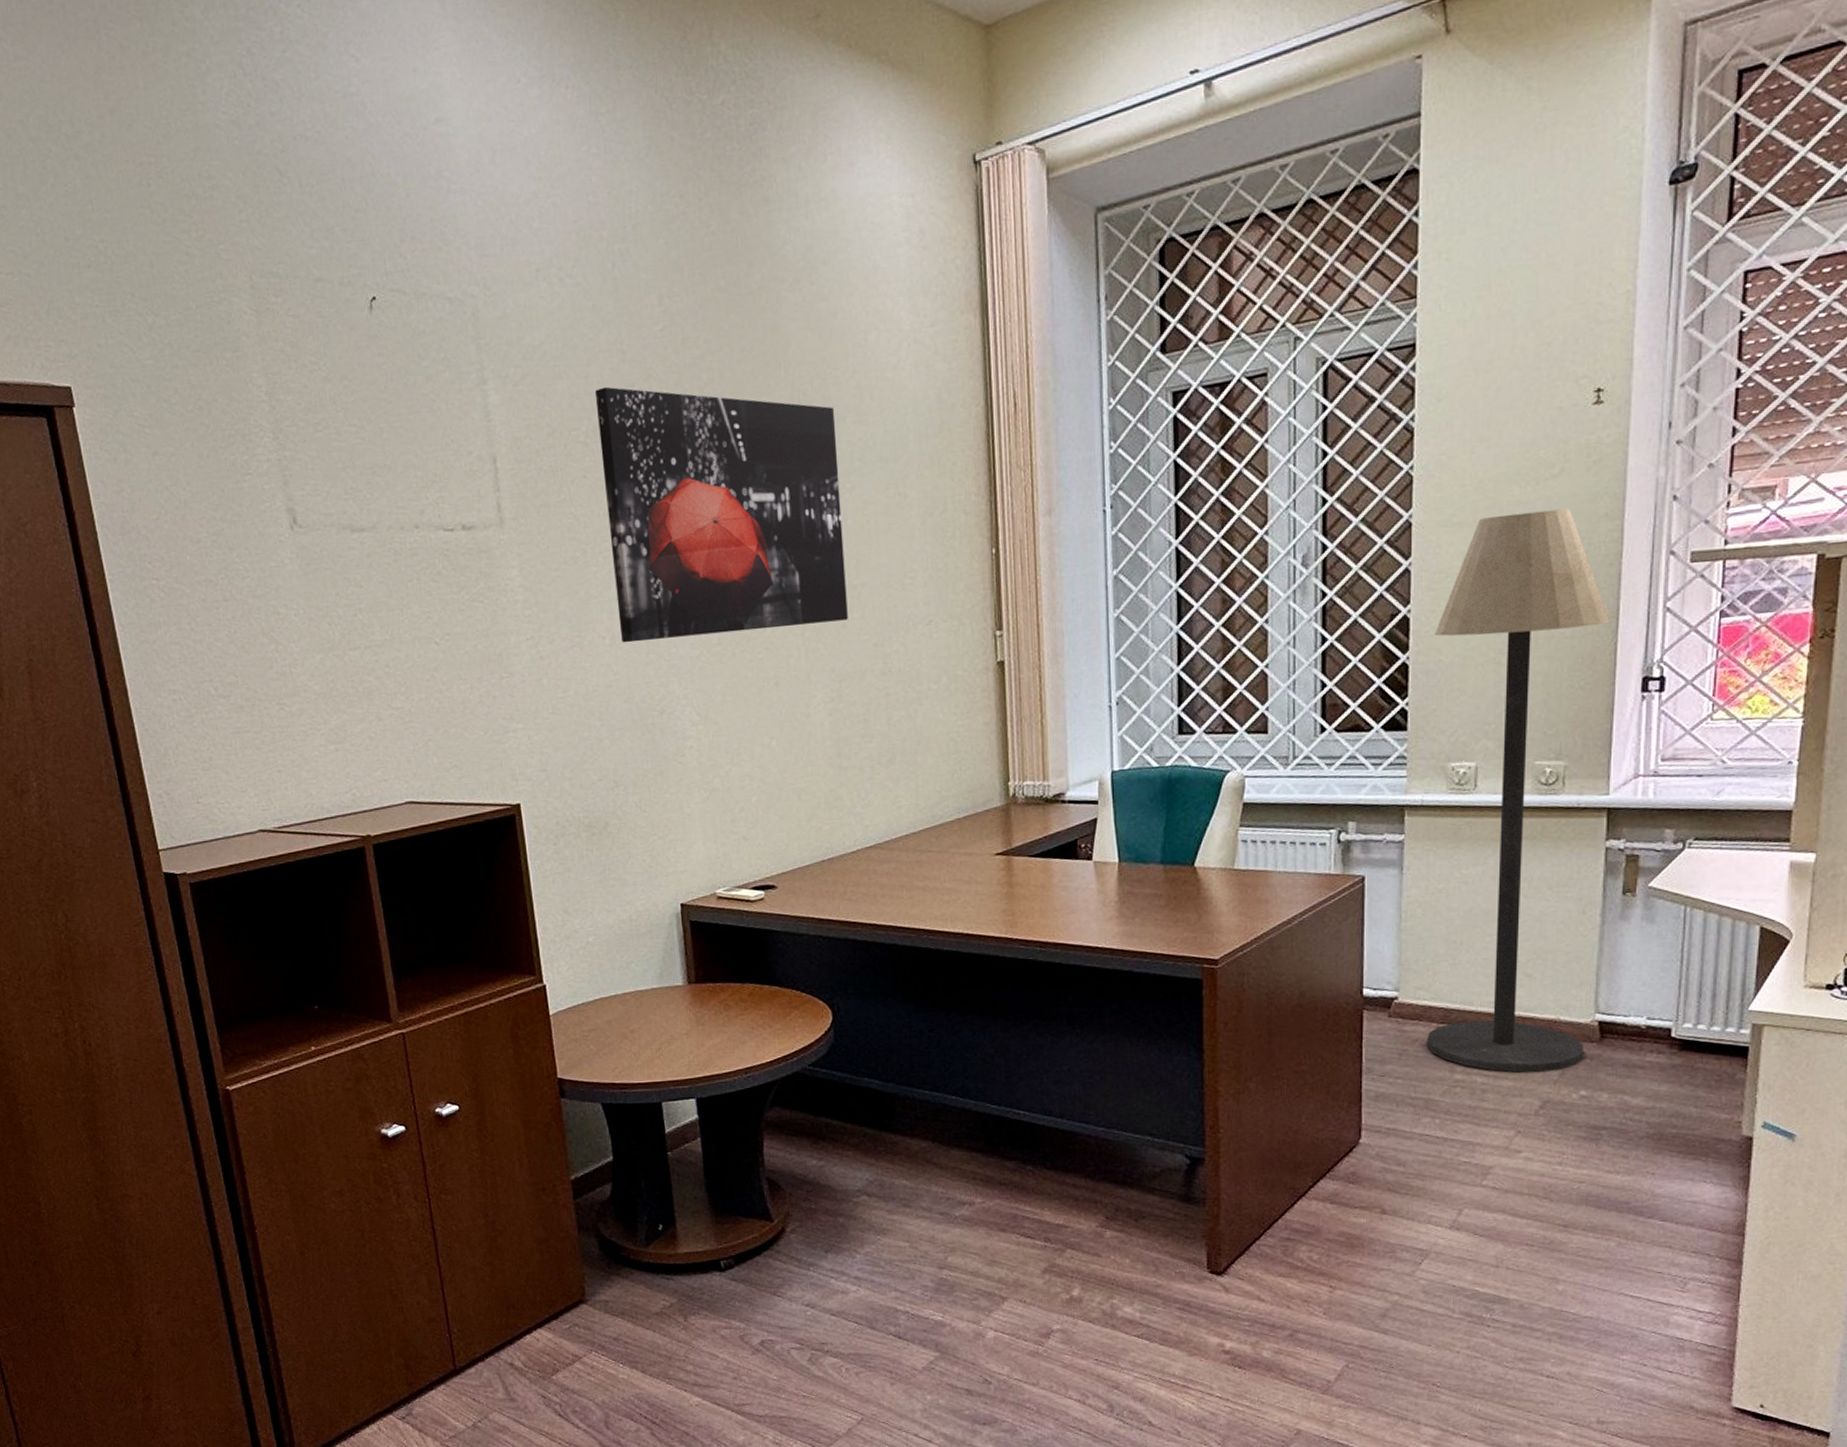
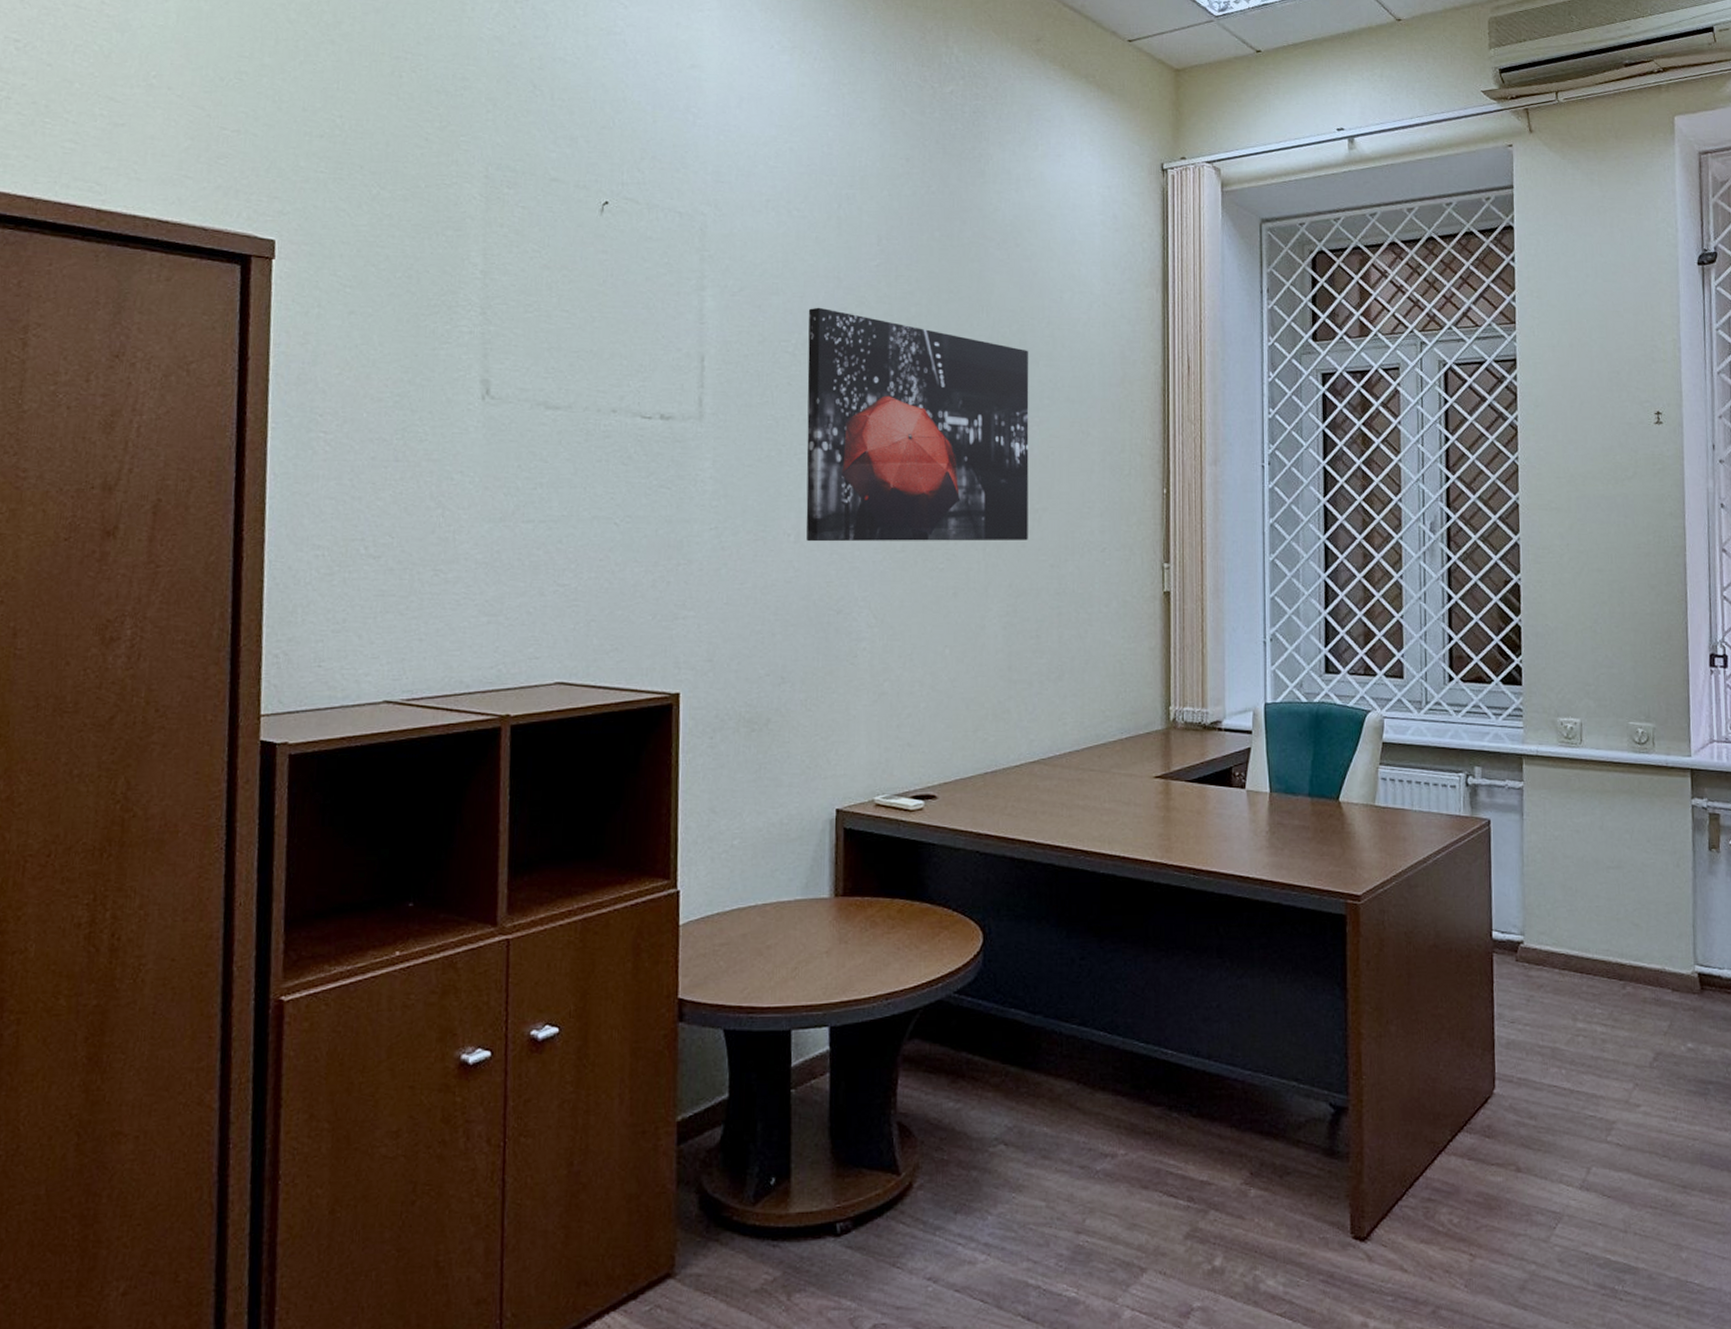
floor lamp: present [1427,508,1609,1073] -> none [1541,505,1688,1023]

